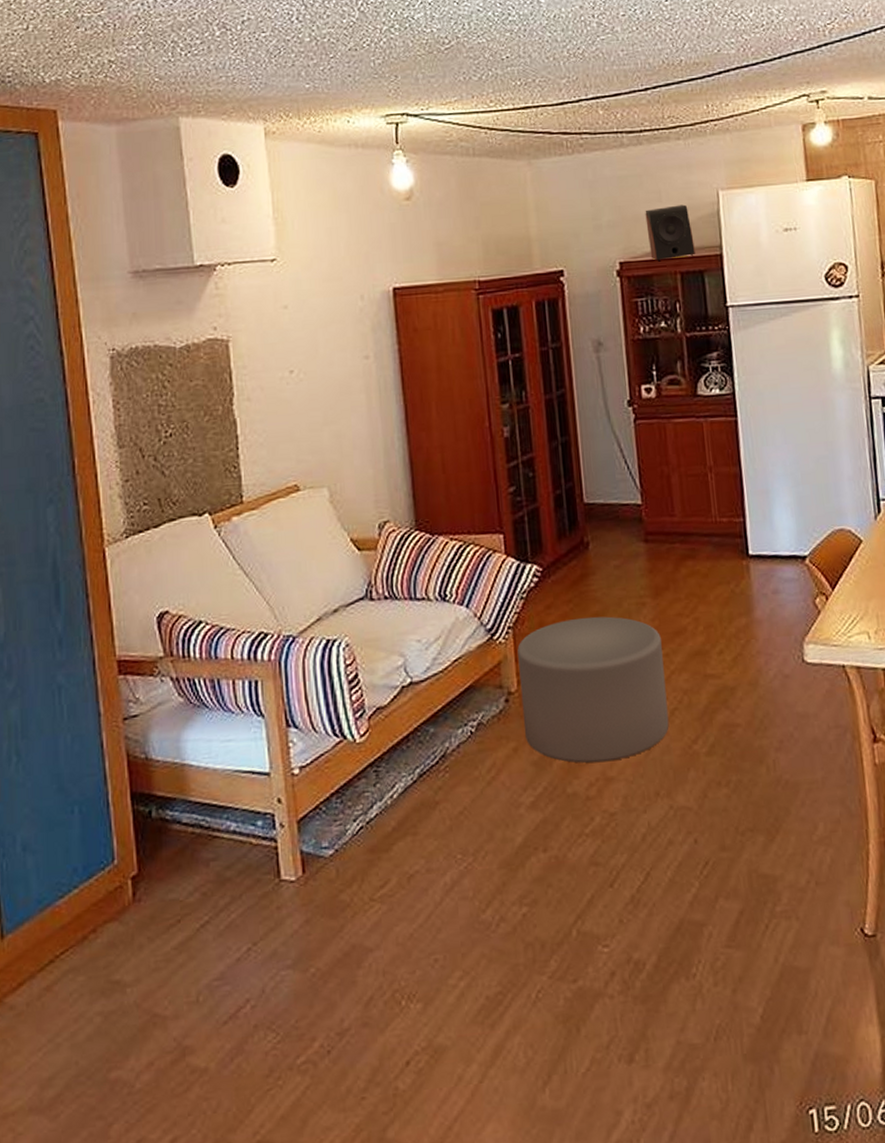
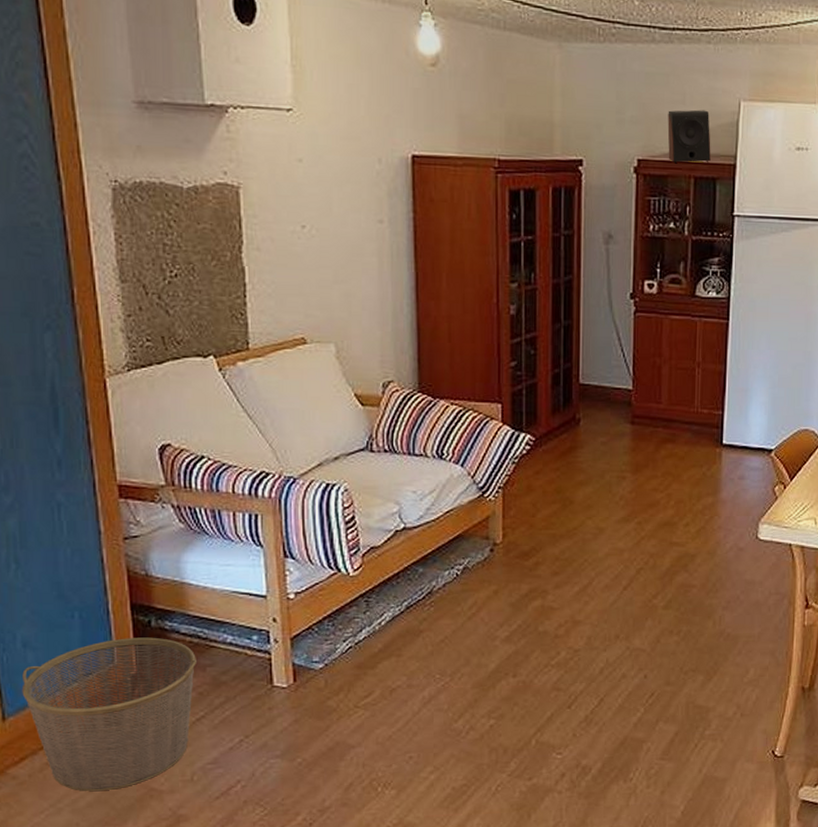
basket: none [21,830,200,1021] -> present [22,637,198,792]
pouf: present [517,616,669,763] -> none [505,484,636,608]

